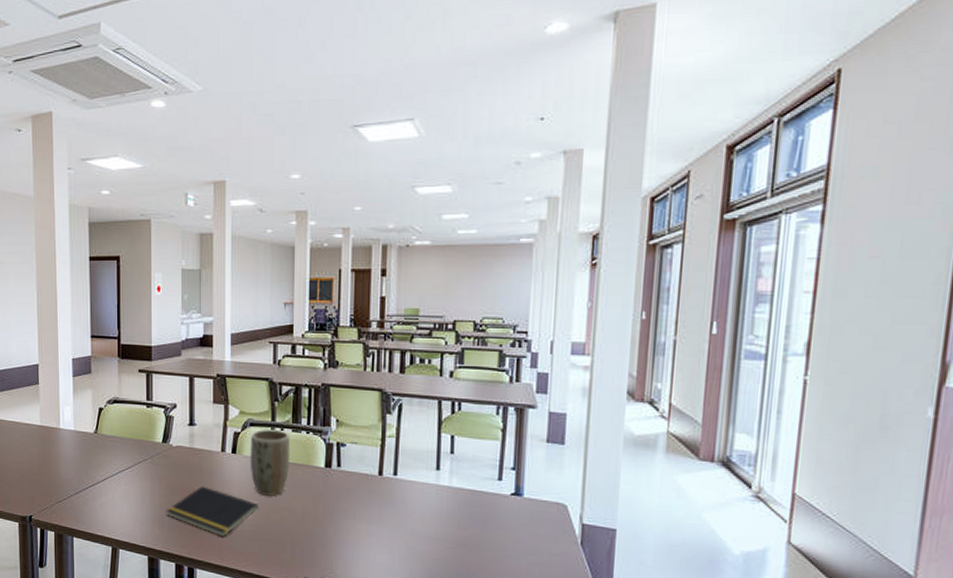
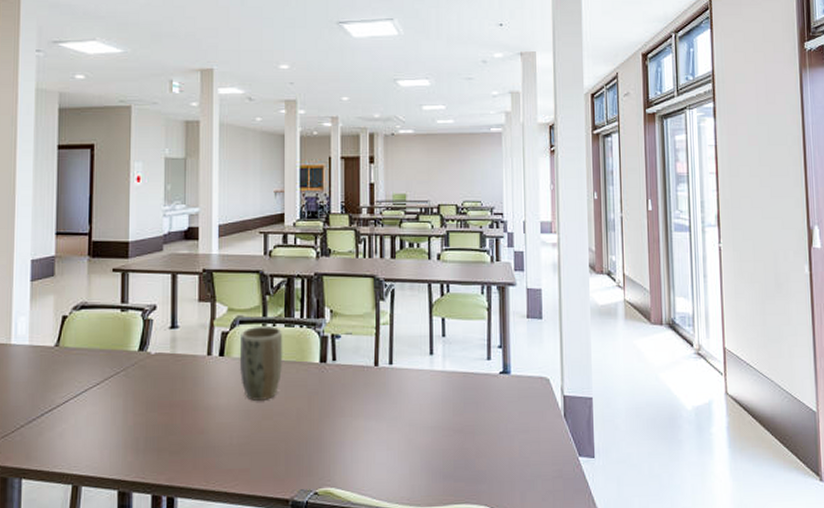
notepad: present [166,486,260,537] -> none [141,397,250,455]

